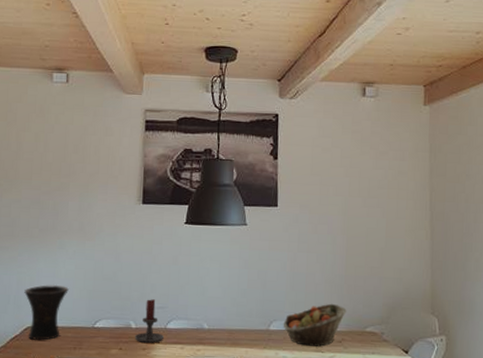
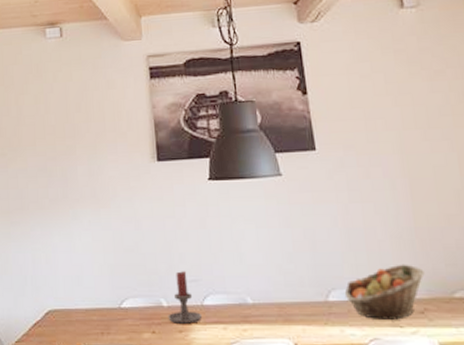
vase: present [24,284,69,341] -> none [41,260,88,326]

